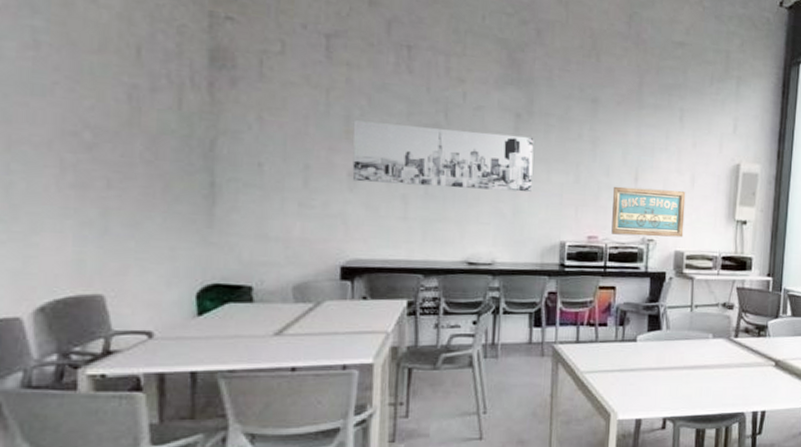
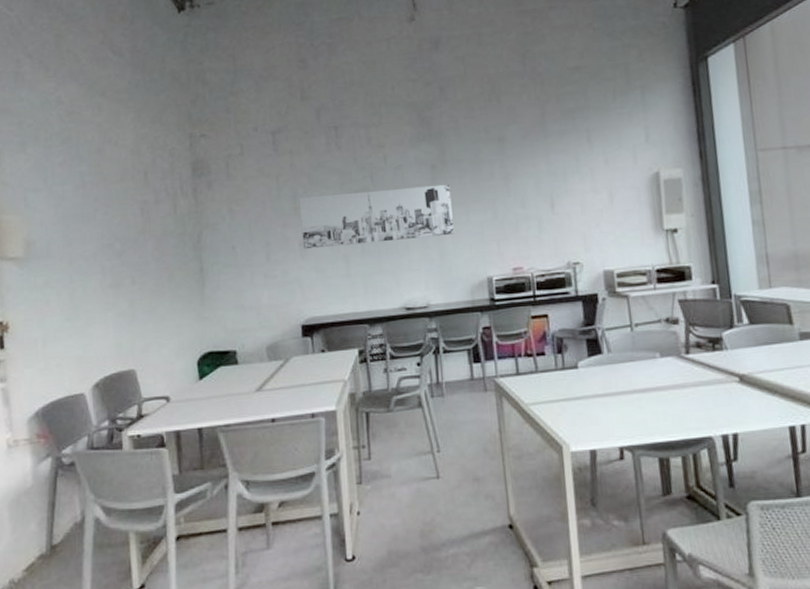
wall art: present [611,186,686,238] -> none [530,210,610,263]

